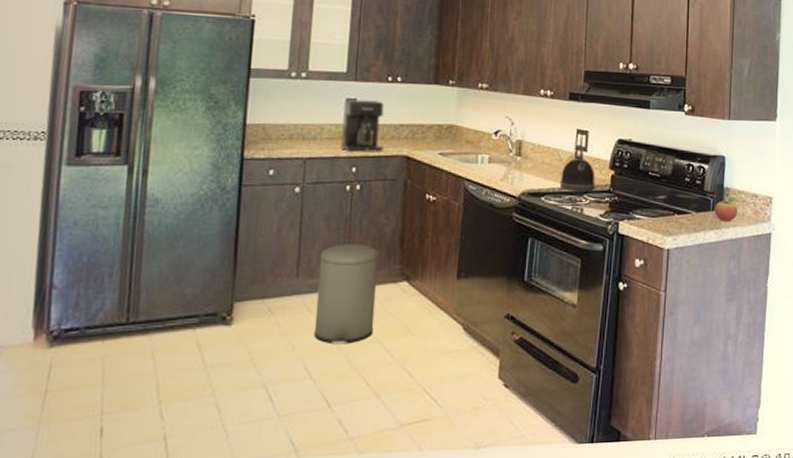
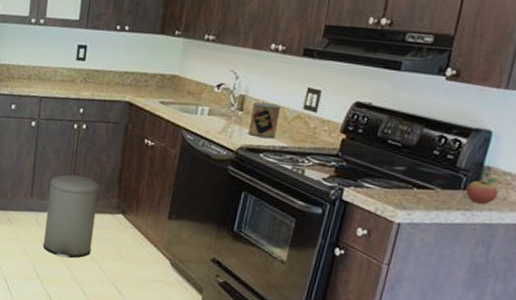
coffee maker: present [341,99,384,153] -> none [71,45,112,97]
tin can: none [529,146,556,182] -> present [249,102,281,139]
kettle: present [559,144,596,192] -> none [281,104,323,153]

